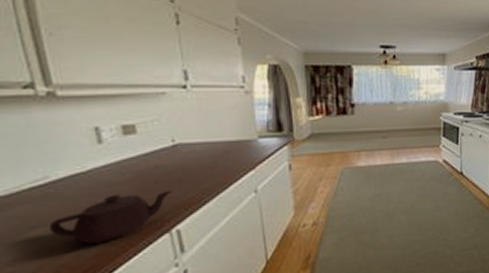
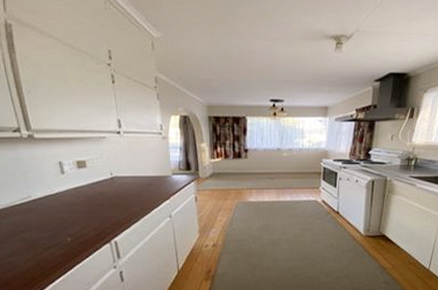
teapot: present [49,190,172,245] -> none [32,211,111,247]

